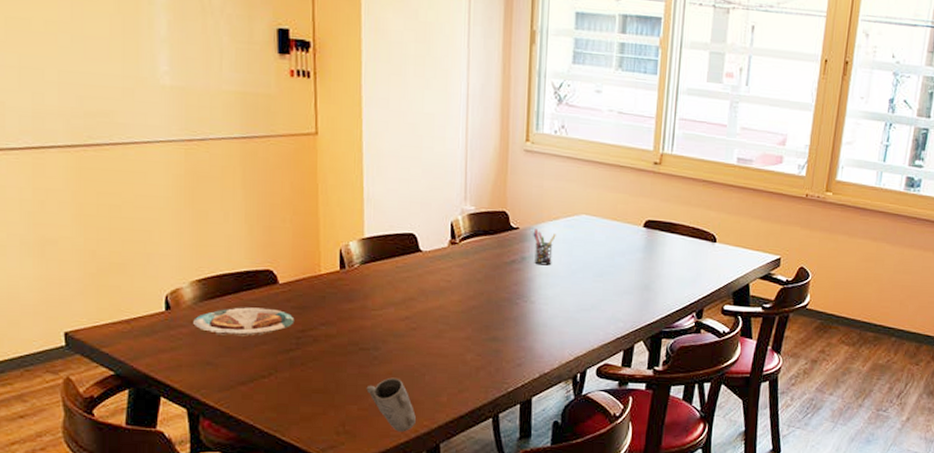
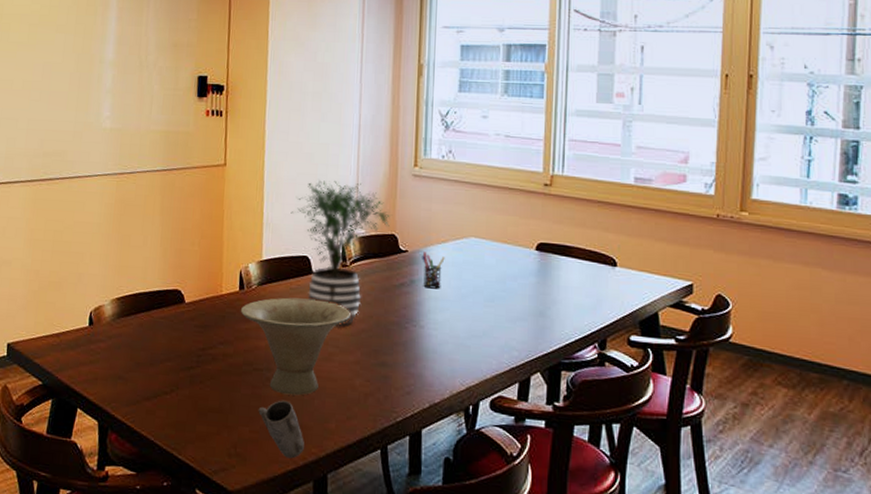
plate: present [193,307,295,336] -> none [110,324,197,353]
bowl: none [342,276,461,373] -> present [240,297,351,396]
potted plant: none [394,153,504,305] -> present [290,180,393,327]

